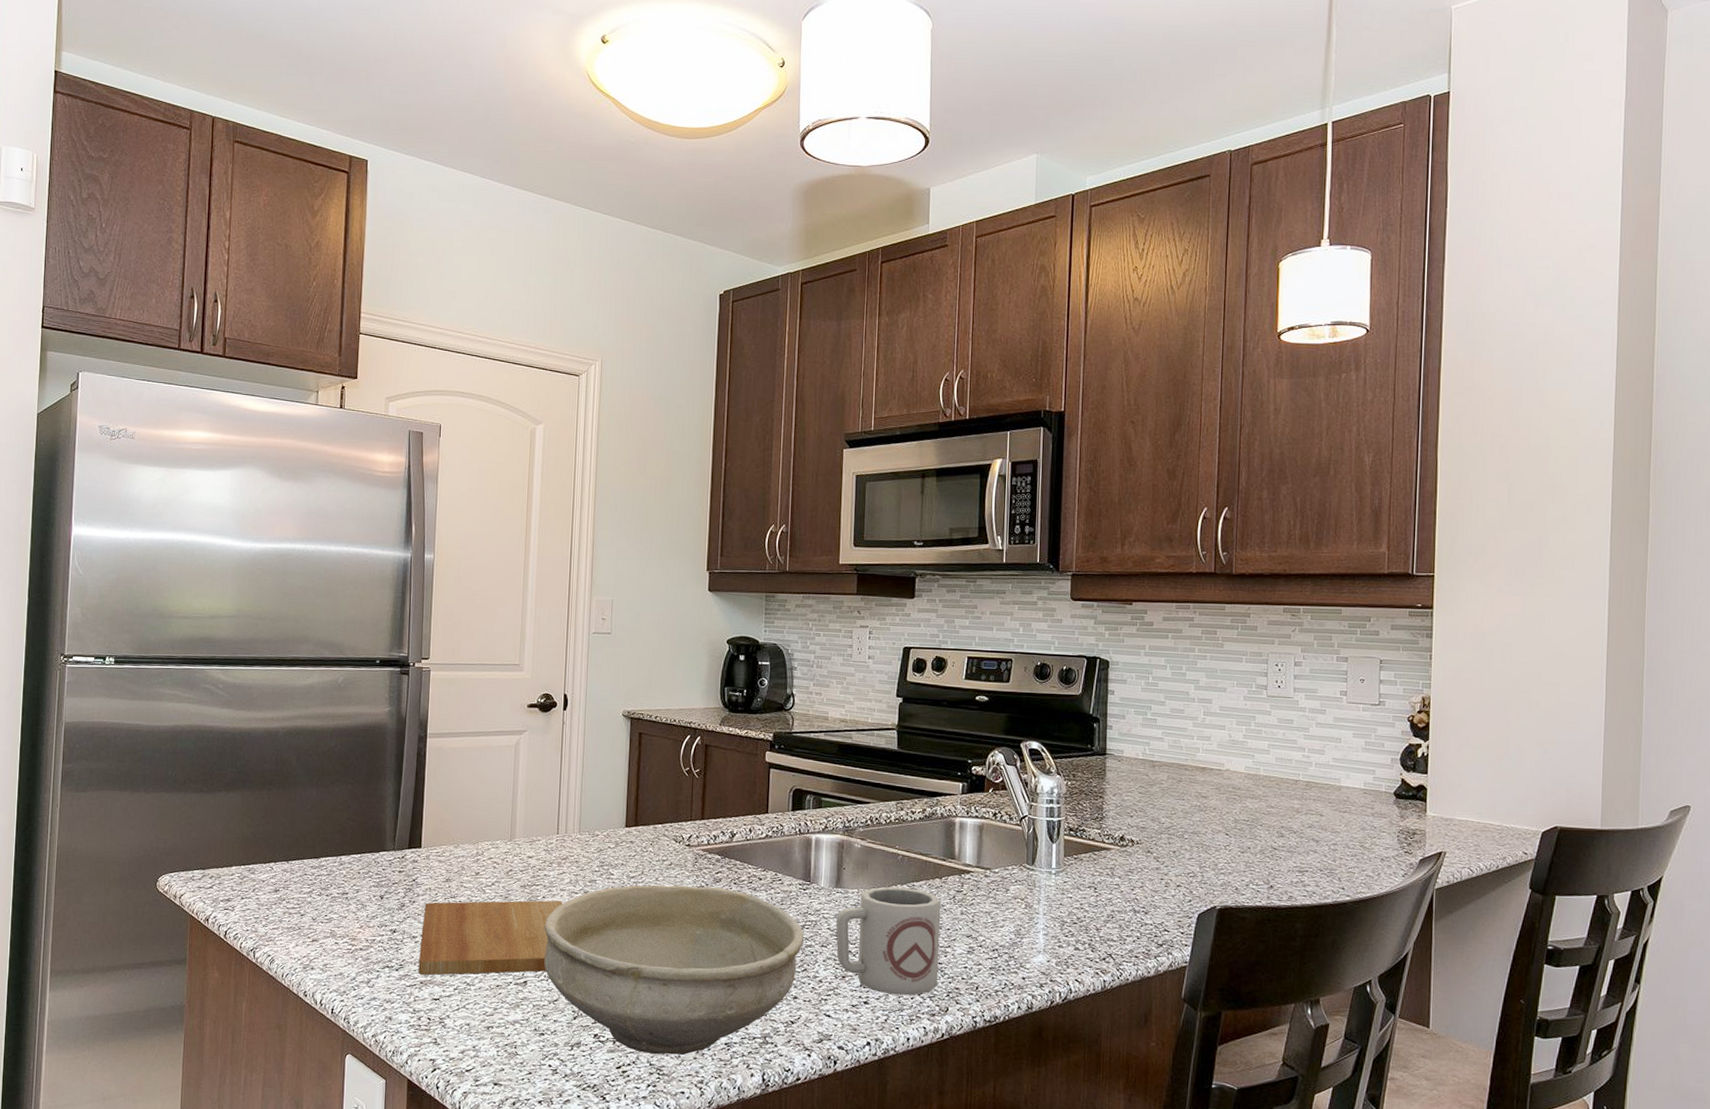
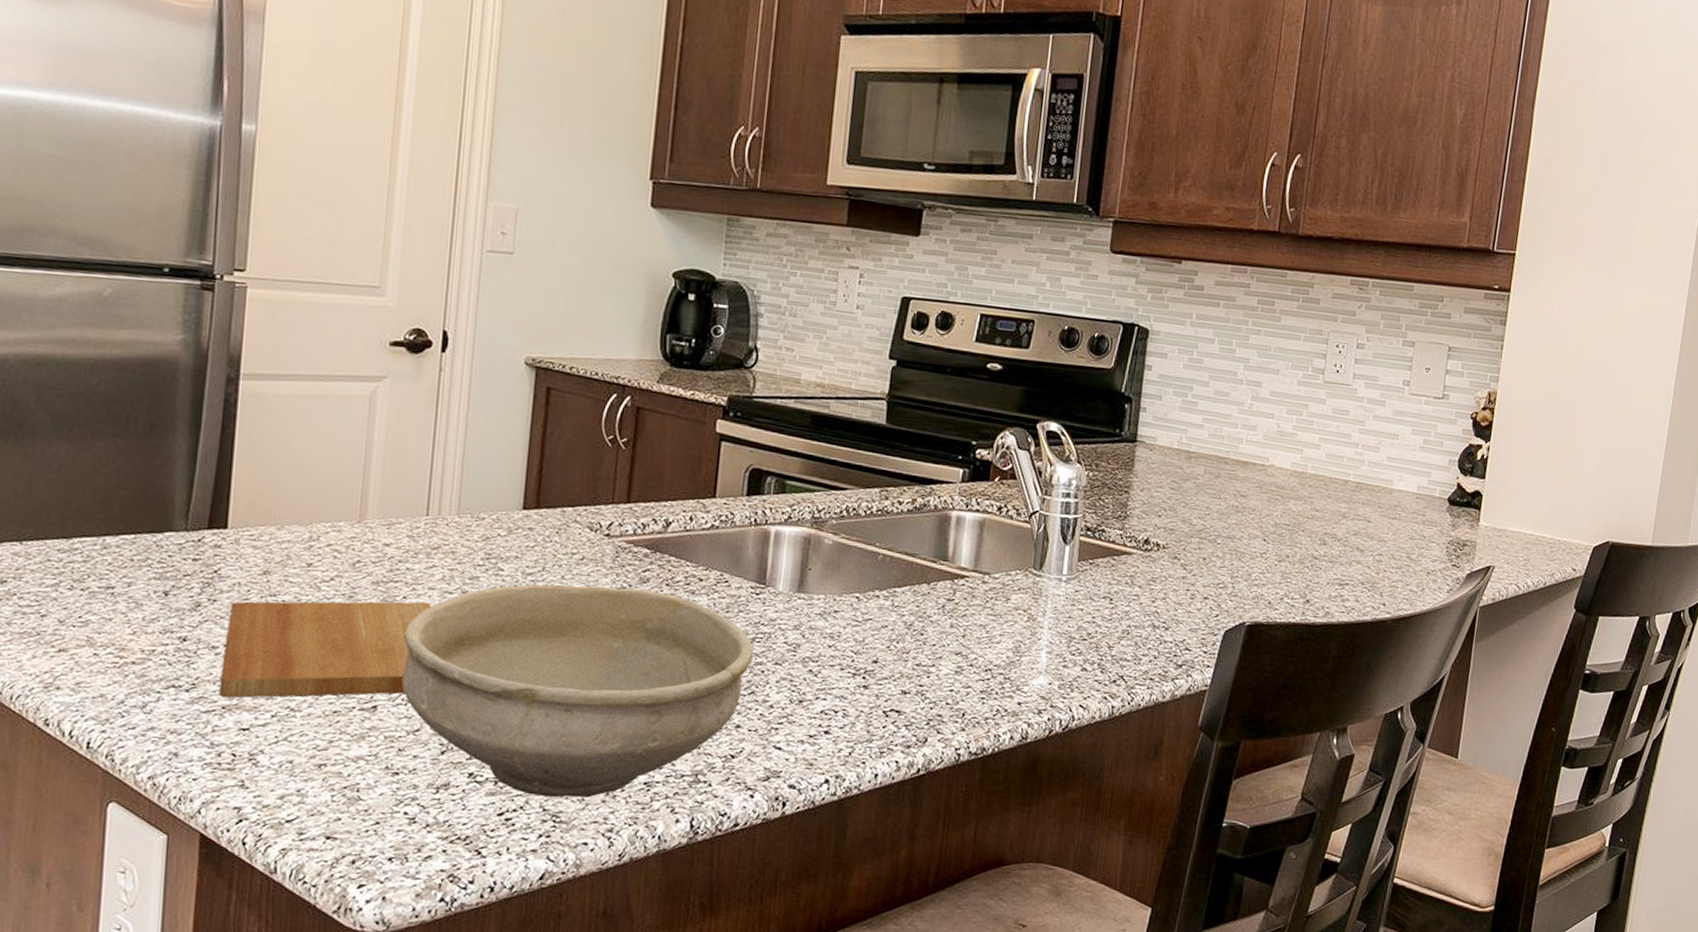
cup: present [836,887,941,996] -> none [793,592,928,724]

